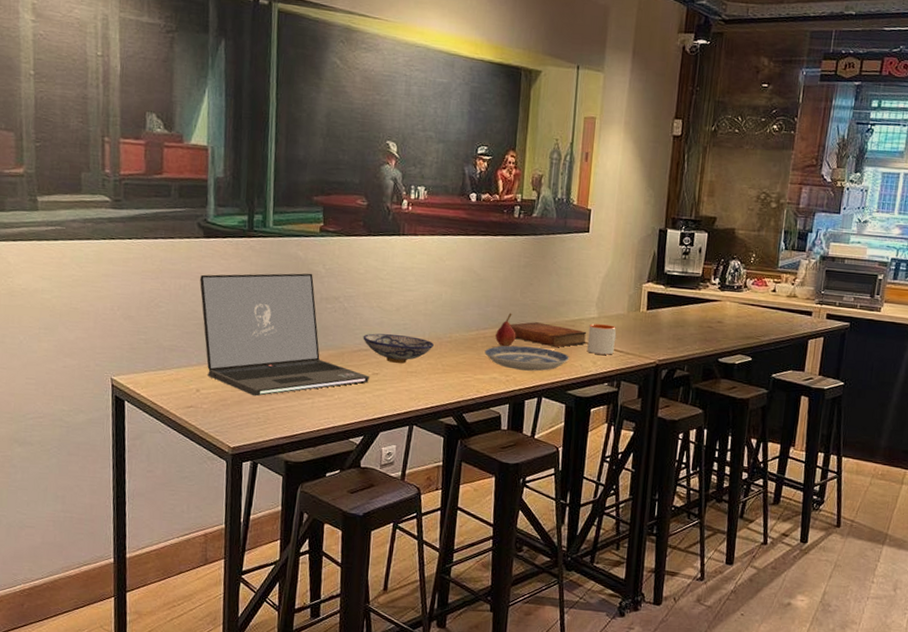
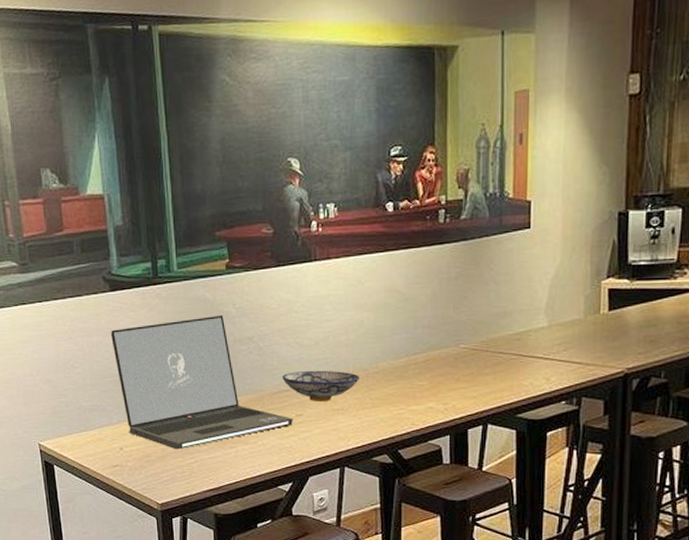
plate: present [485,345,569,371] -> none [417,368,517,396]
fruit: present [495,313,516,347] -> none [428,332,452,372]
bible: present [510,322,587,348] -> none [444,340,536,367]
mug: present [587,323,617,355] -> none [537,334,573,369]

